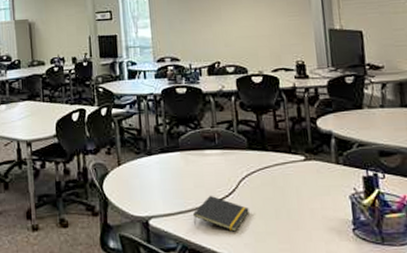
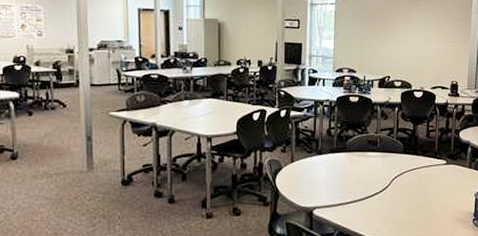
notepad: present [193,195,249,232] -> none [351,190,397,221]

